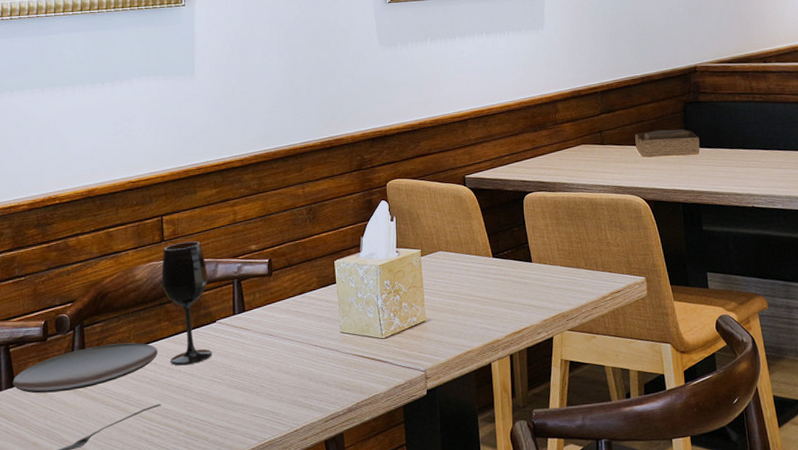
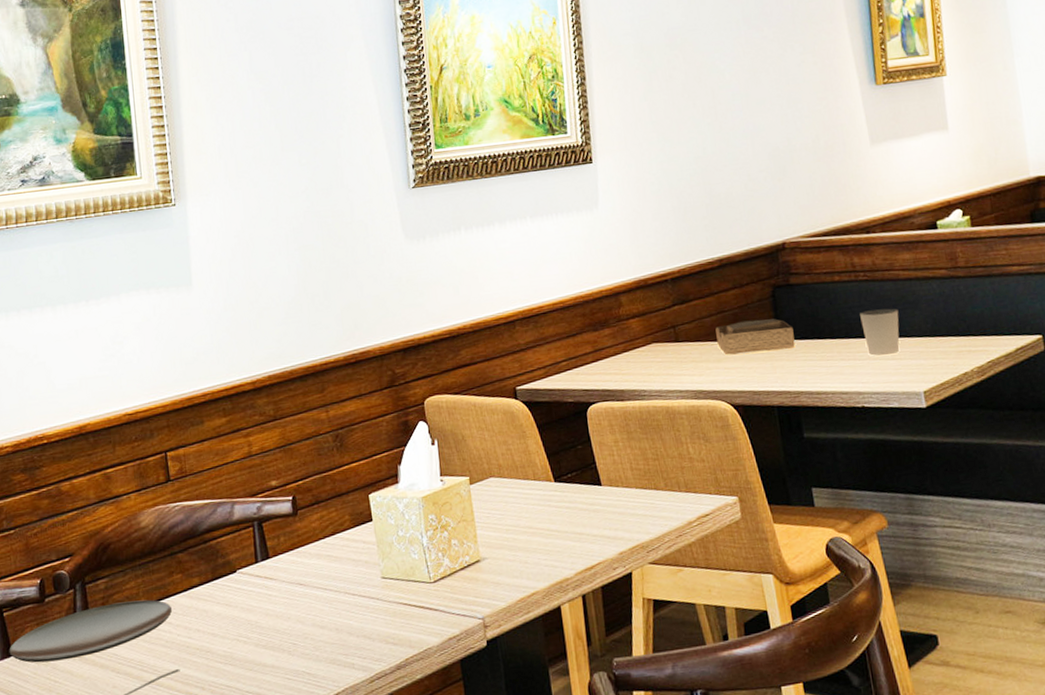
wine glass: present [162,241,213,366] -> none [169,479,235,625]
dixie cup: none [755,126,787,165] -> present [860,308,900,356]

